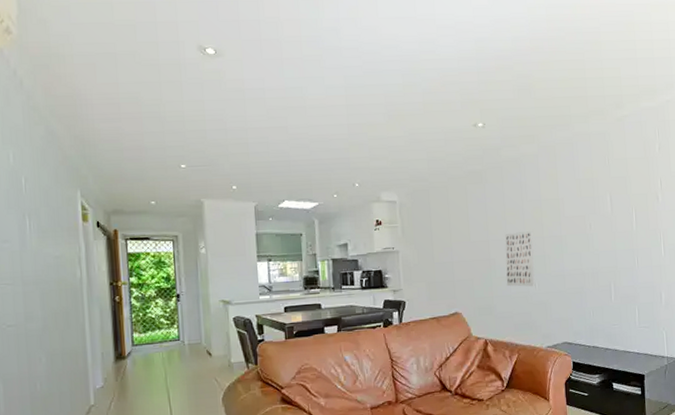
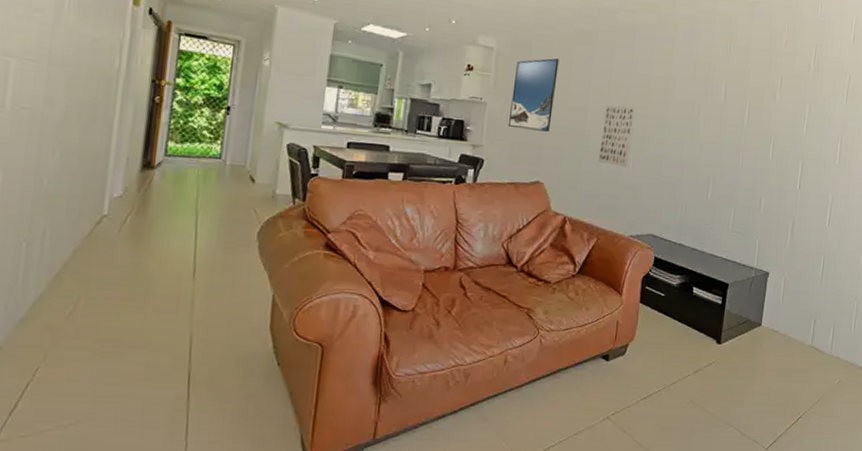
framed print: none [419,200,459,269] -> present [509,58,559,132]

